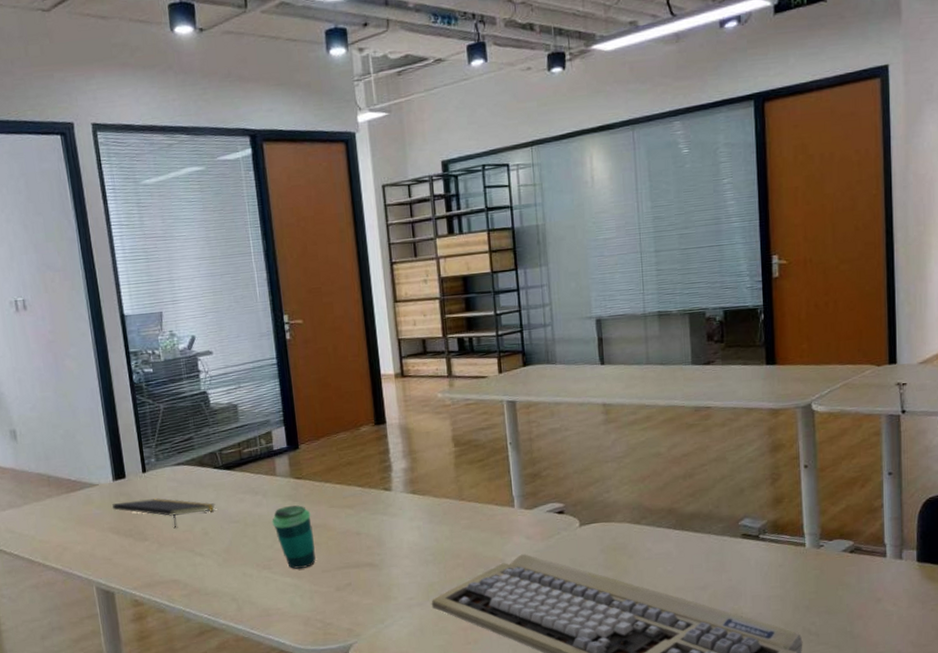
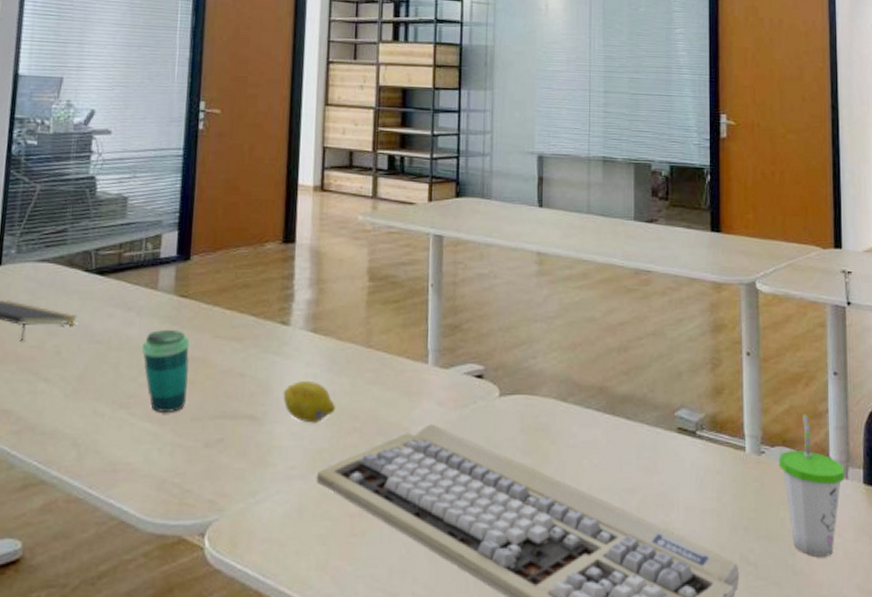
fruit: none [394,532,440,564] -> present [283,381,336,423]
cup: none [836,510,900,623] -> present [778,414,845,556]

